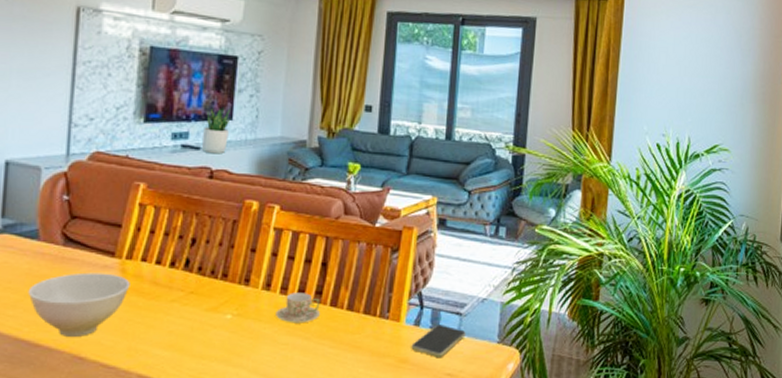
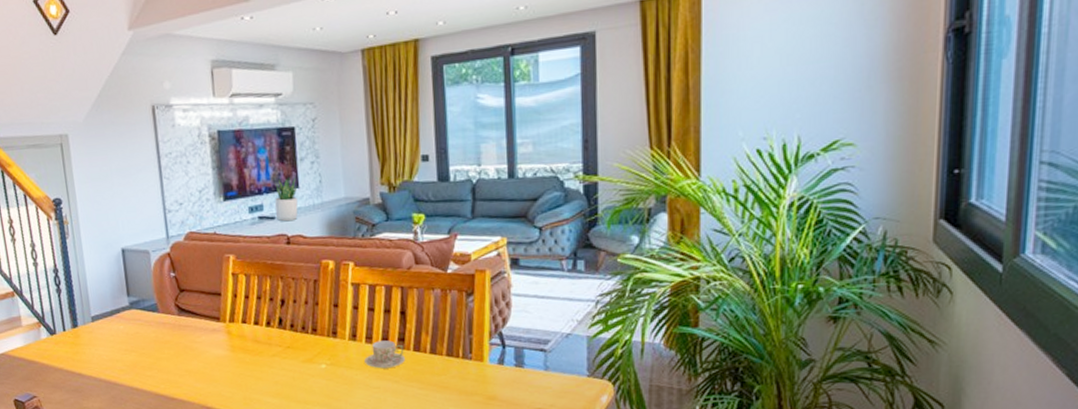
bowl: present [28,272,130,337] -> none [158,335,237,390]
mobile phone: present [411,324,466,357] -> none [497,362,553,393]

